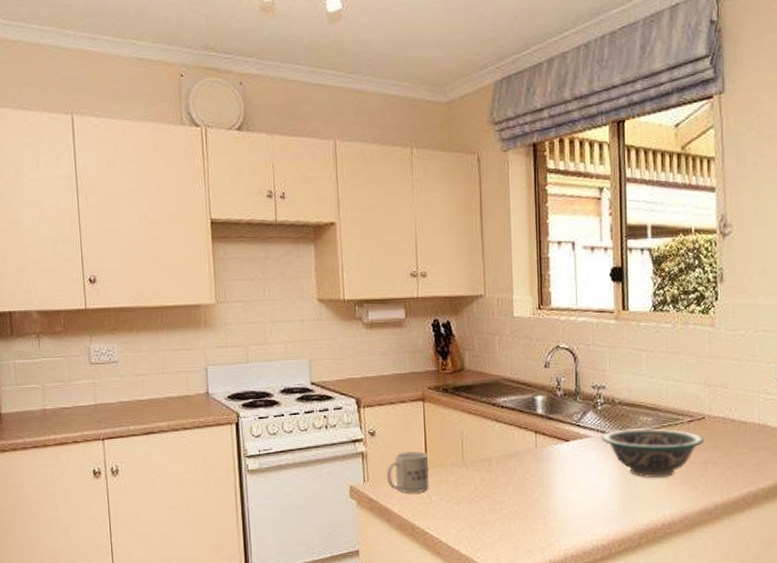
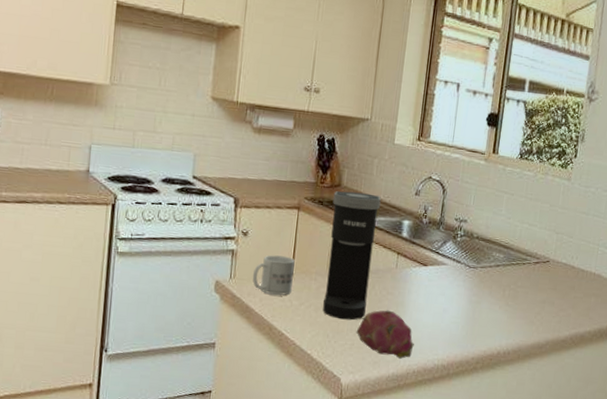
coffee maker: none [457,373,510,510] -> present [323,191,381,321]
fruit: none [503,493,568,544] -> present [356,310,414,359]
bowl: present [602,428,705,478] -> none [456,262,546,311]

